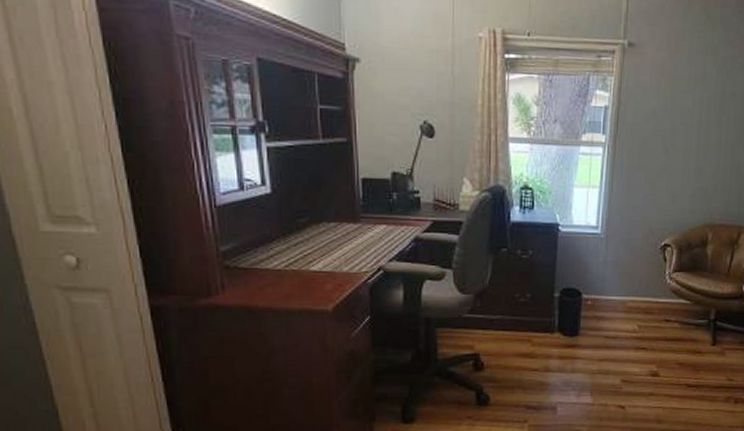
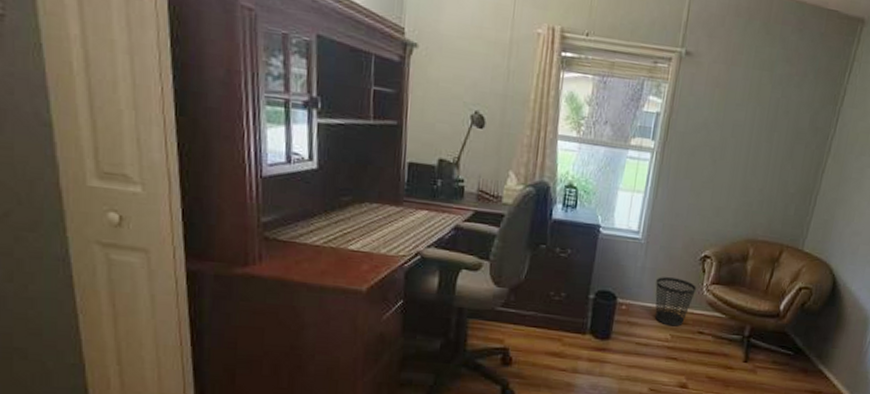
wastebasket: none [619,269,659,317] -> present [655,277,696,327]

